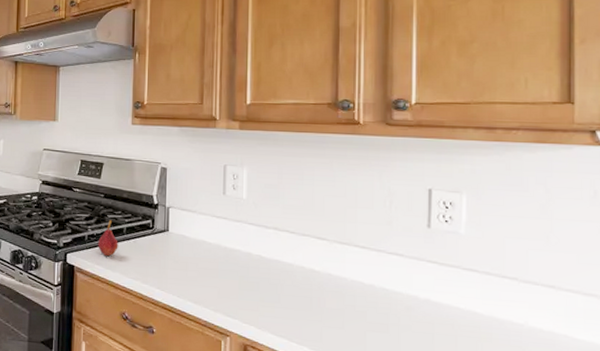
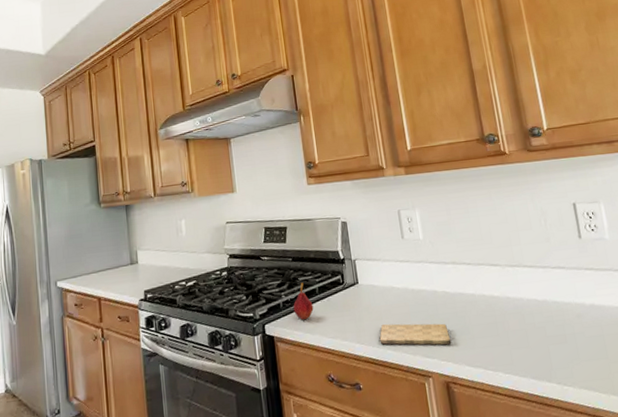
cutting board: none [181,275,258,309] -> present [379,323,452,346]

